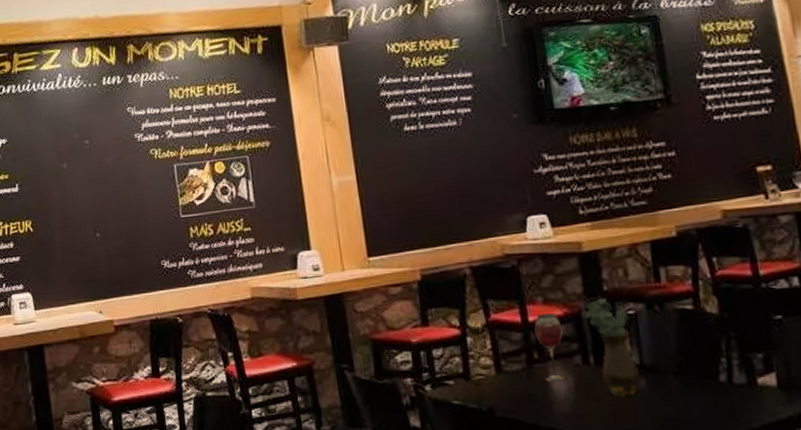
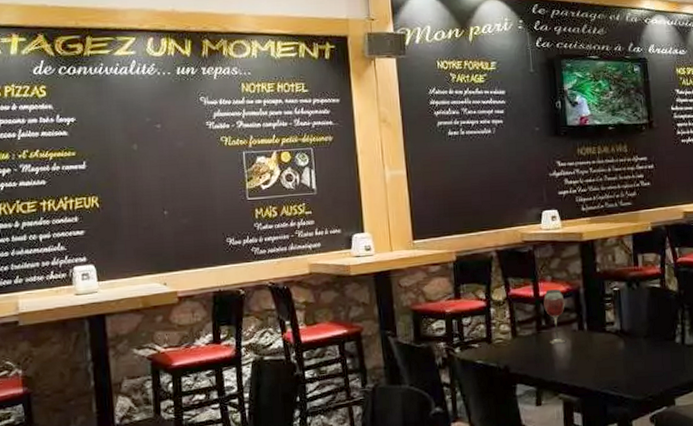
vase: present [583,295,641,397] -> none [581,275,620,356]

